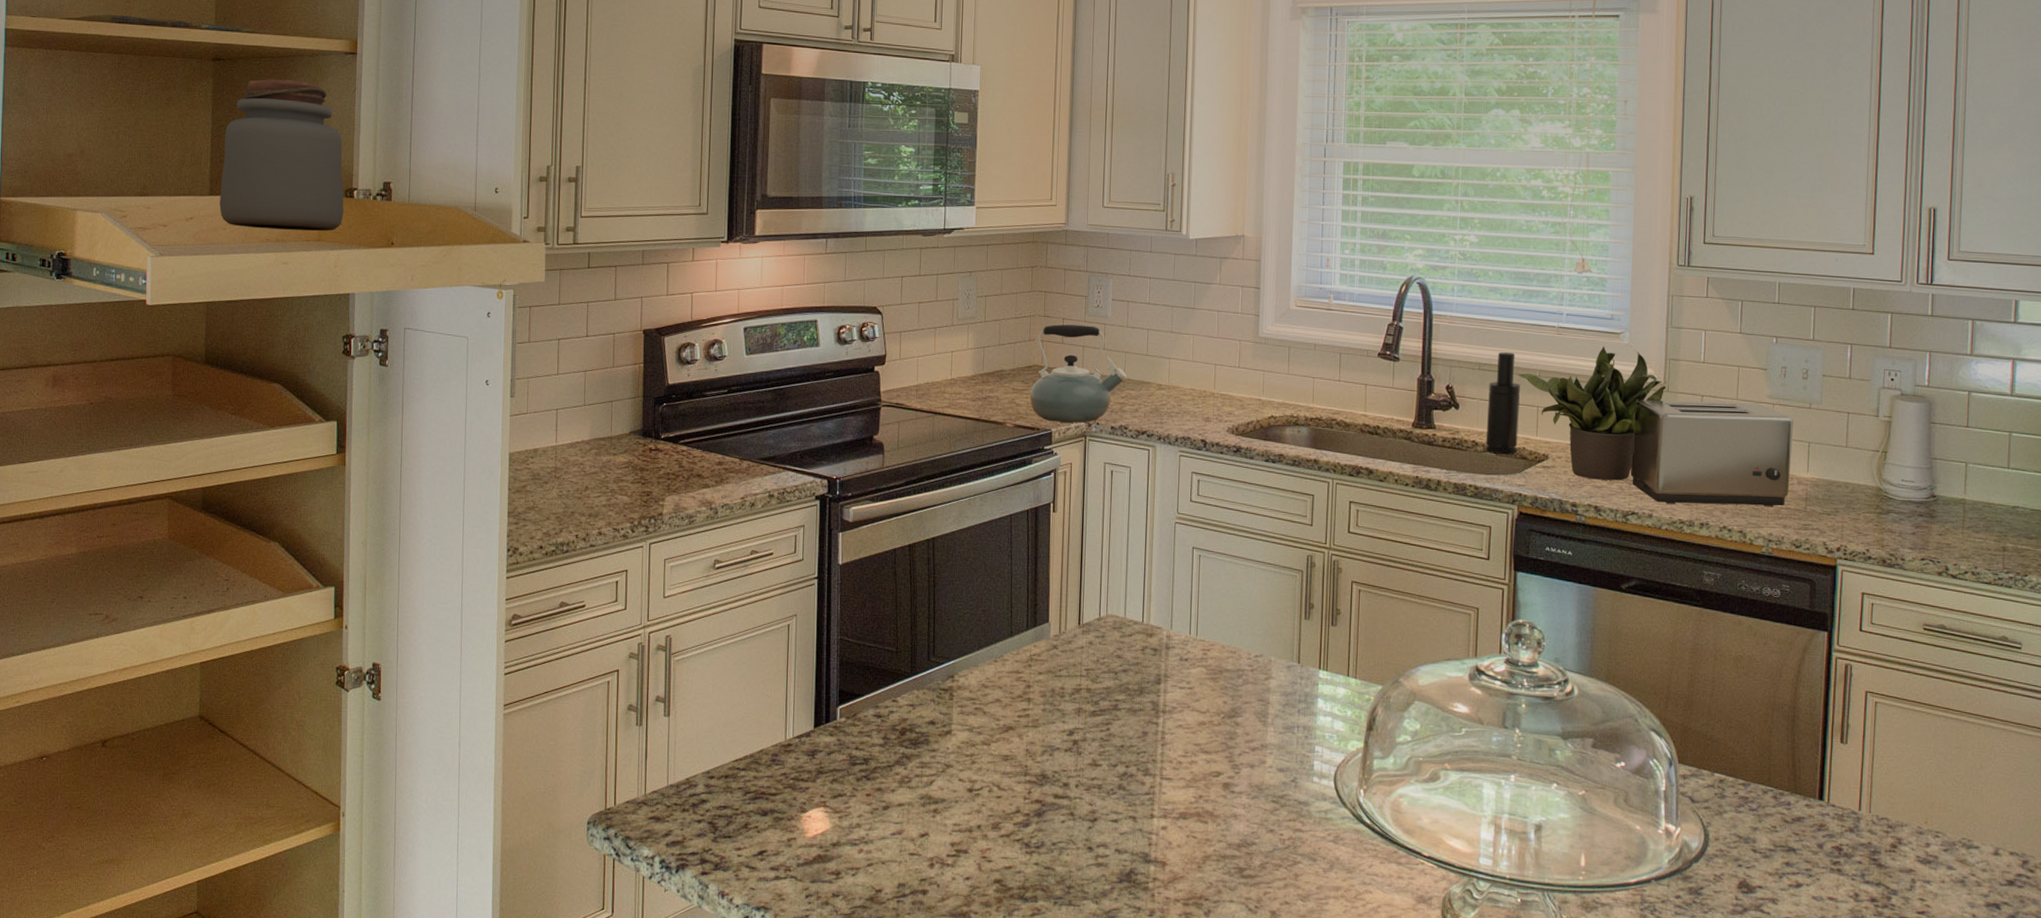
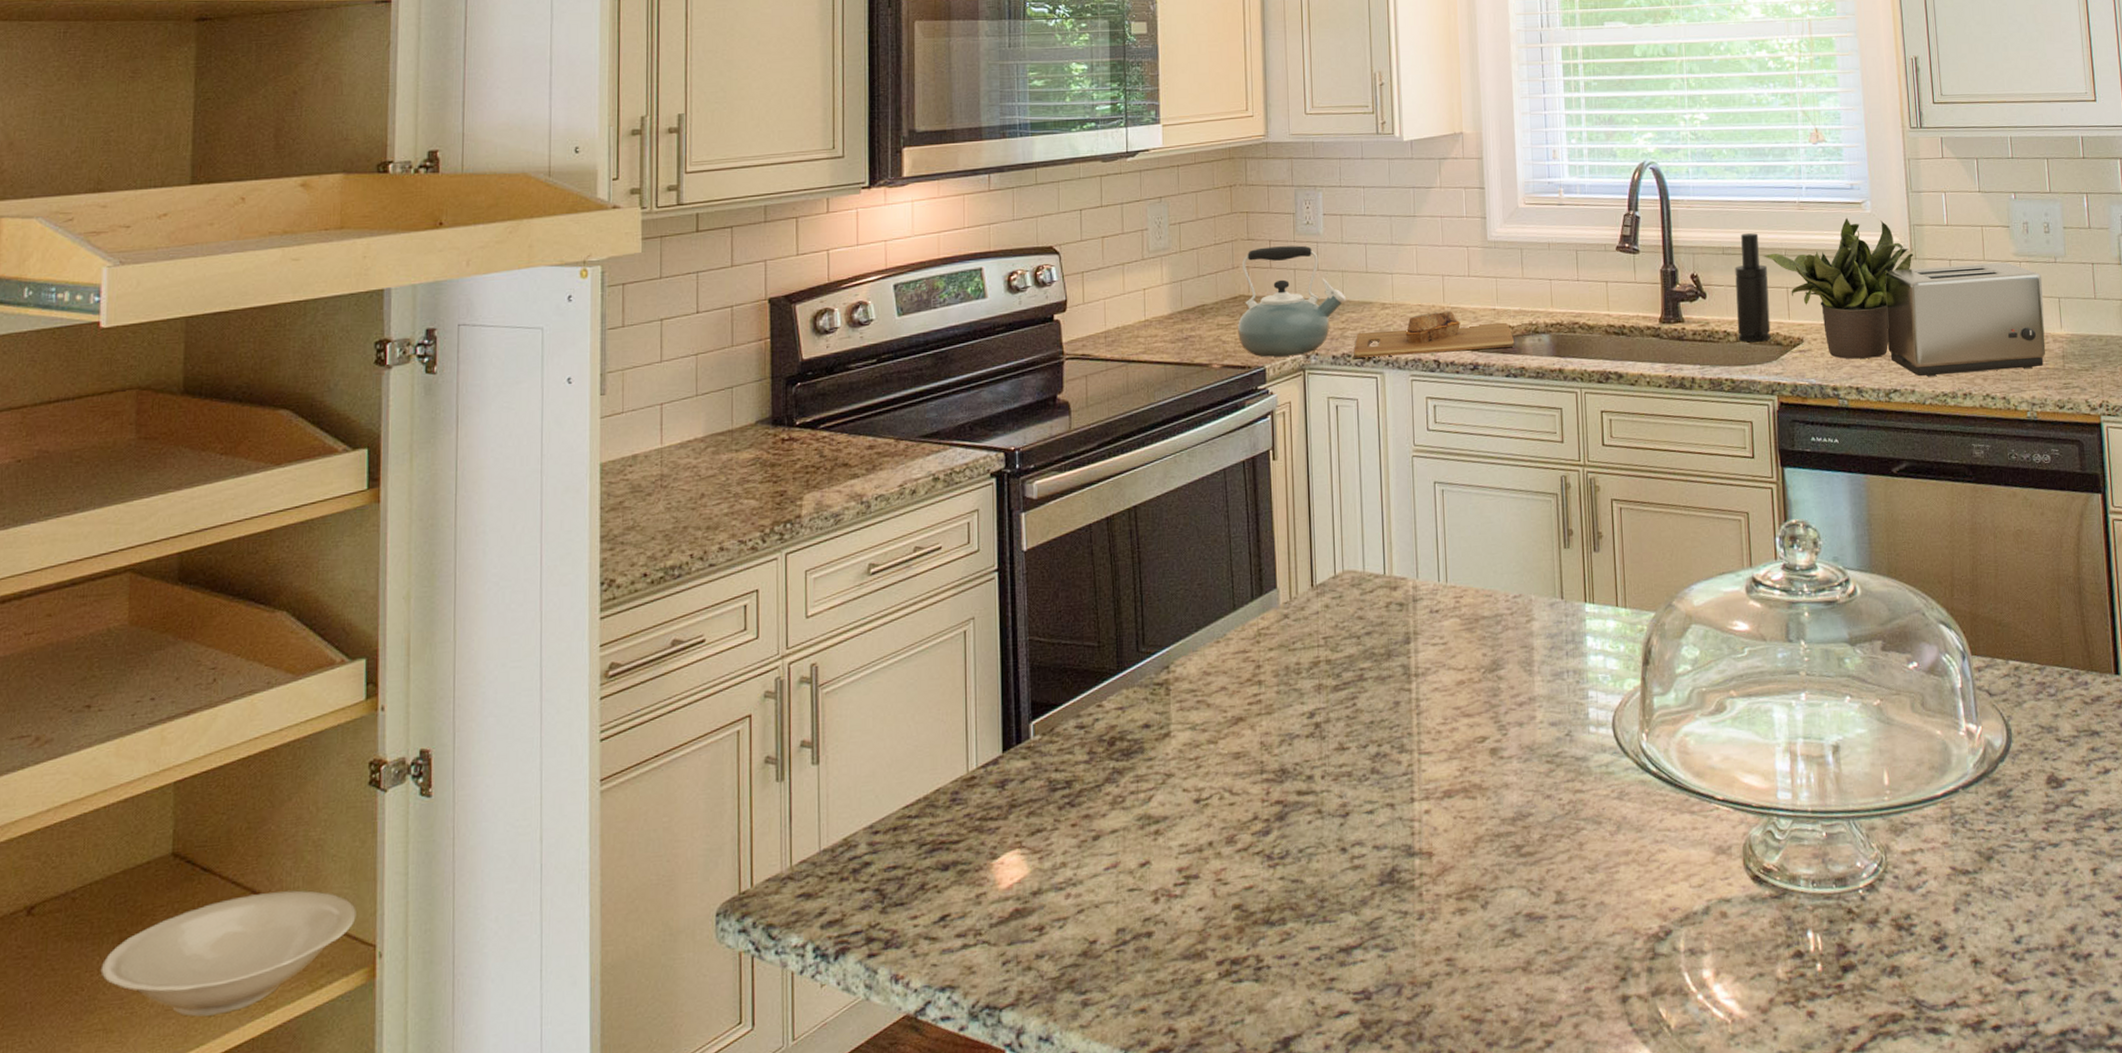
bowl: none [151,754,327,840] -> present [100,890,357,1017]
jar: present [219,79,344,231] -> none [204,37,376,220]
cutting board: none [1130,396,1276,435] -> present [1354,310,1515,358]

